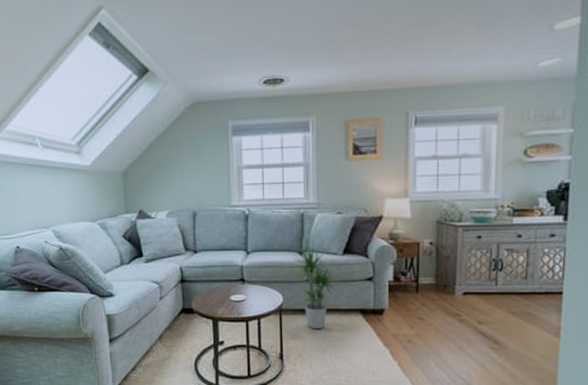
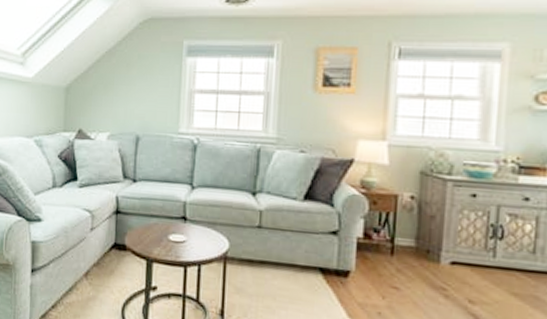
potted plant: present [290,246,341,330] -> none [240,187,299,286]

